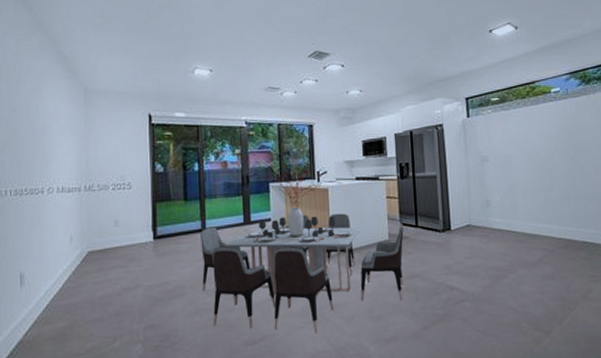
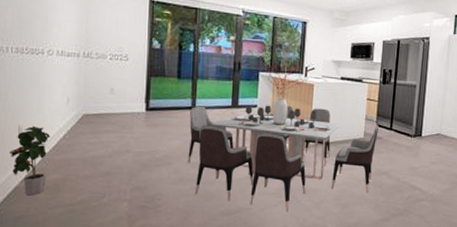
potted plant: none [12,270,54,350] -> present [10,125,50,196]

